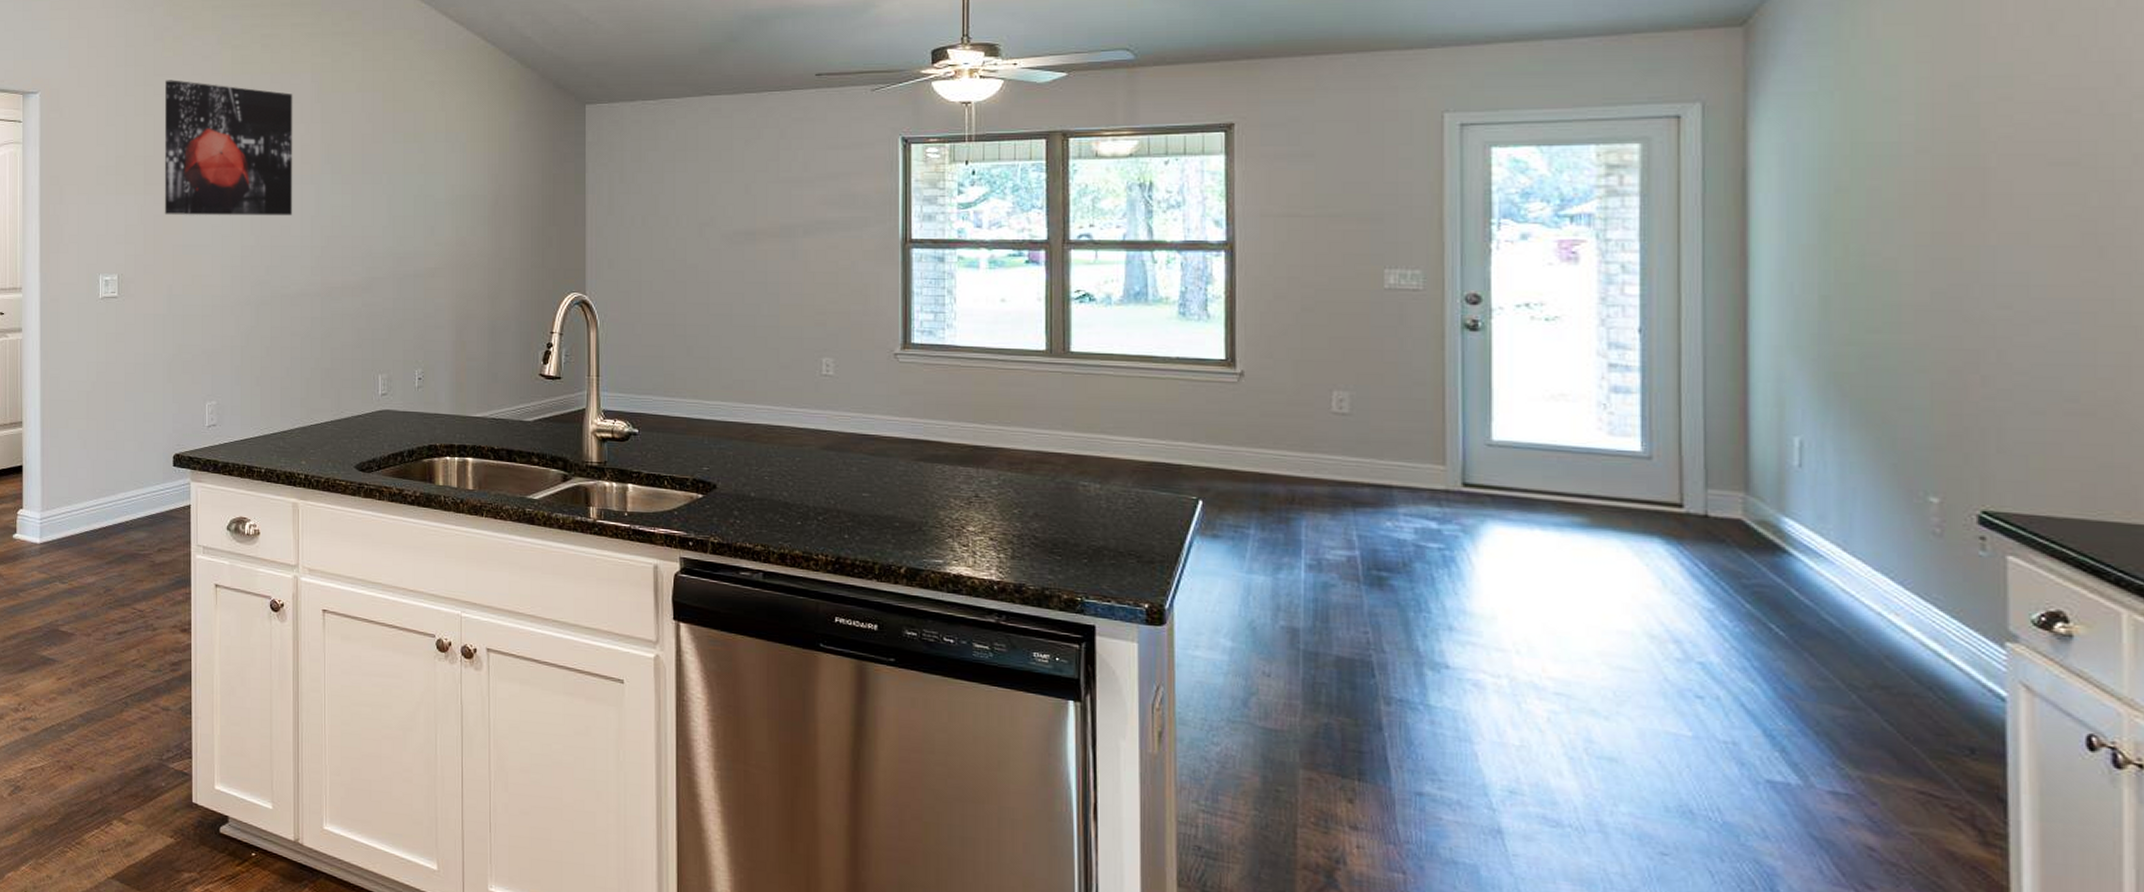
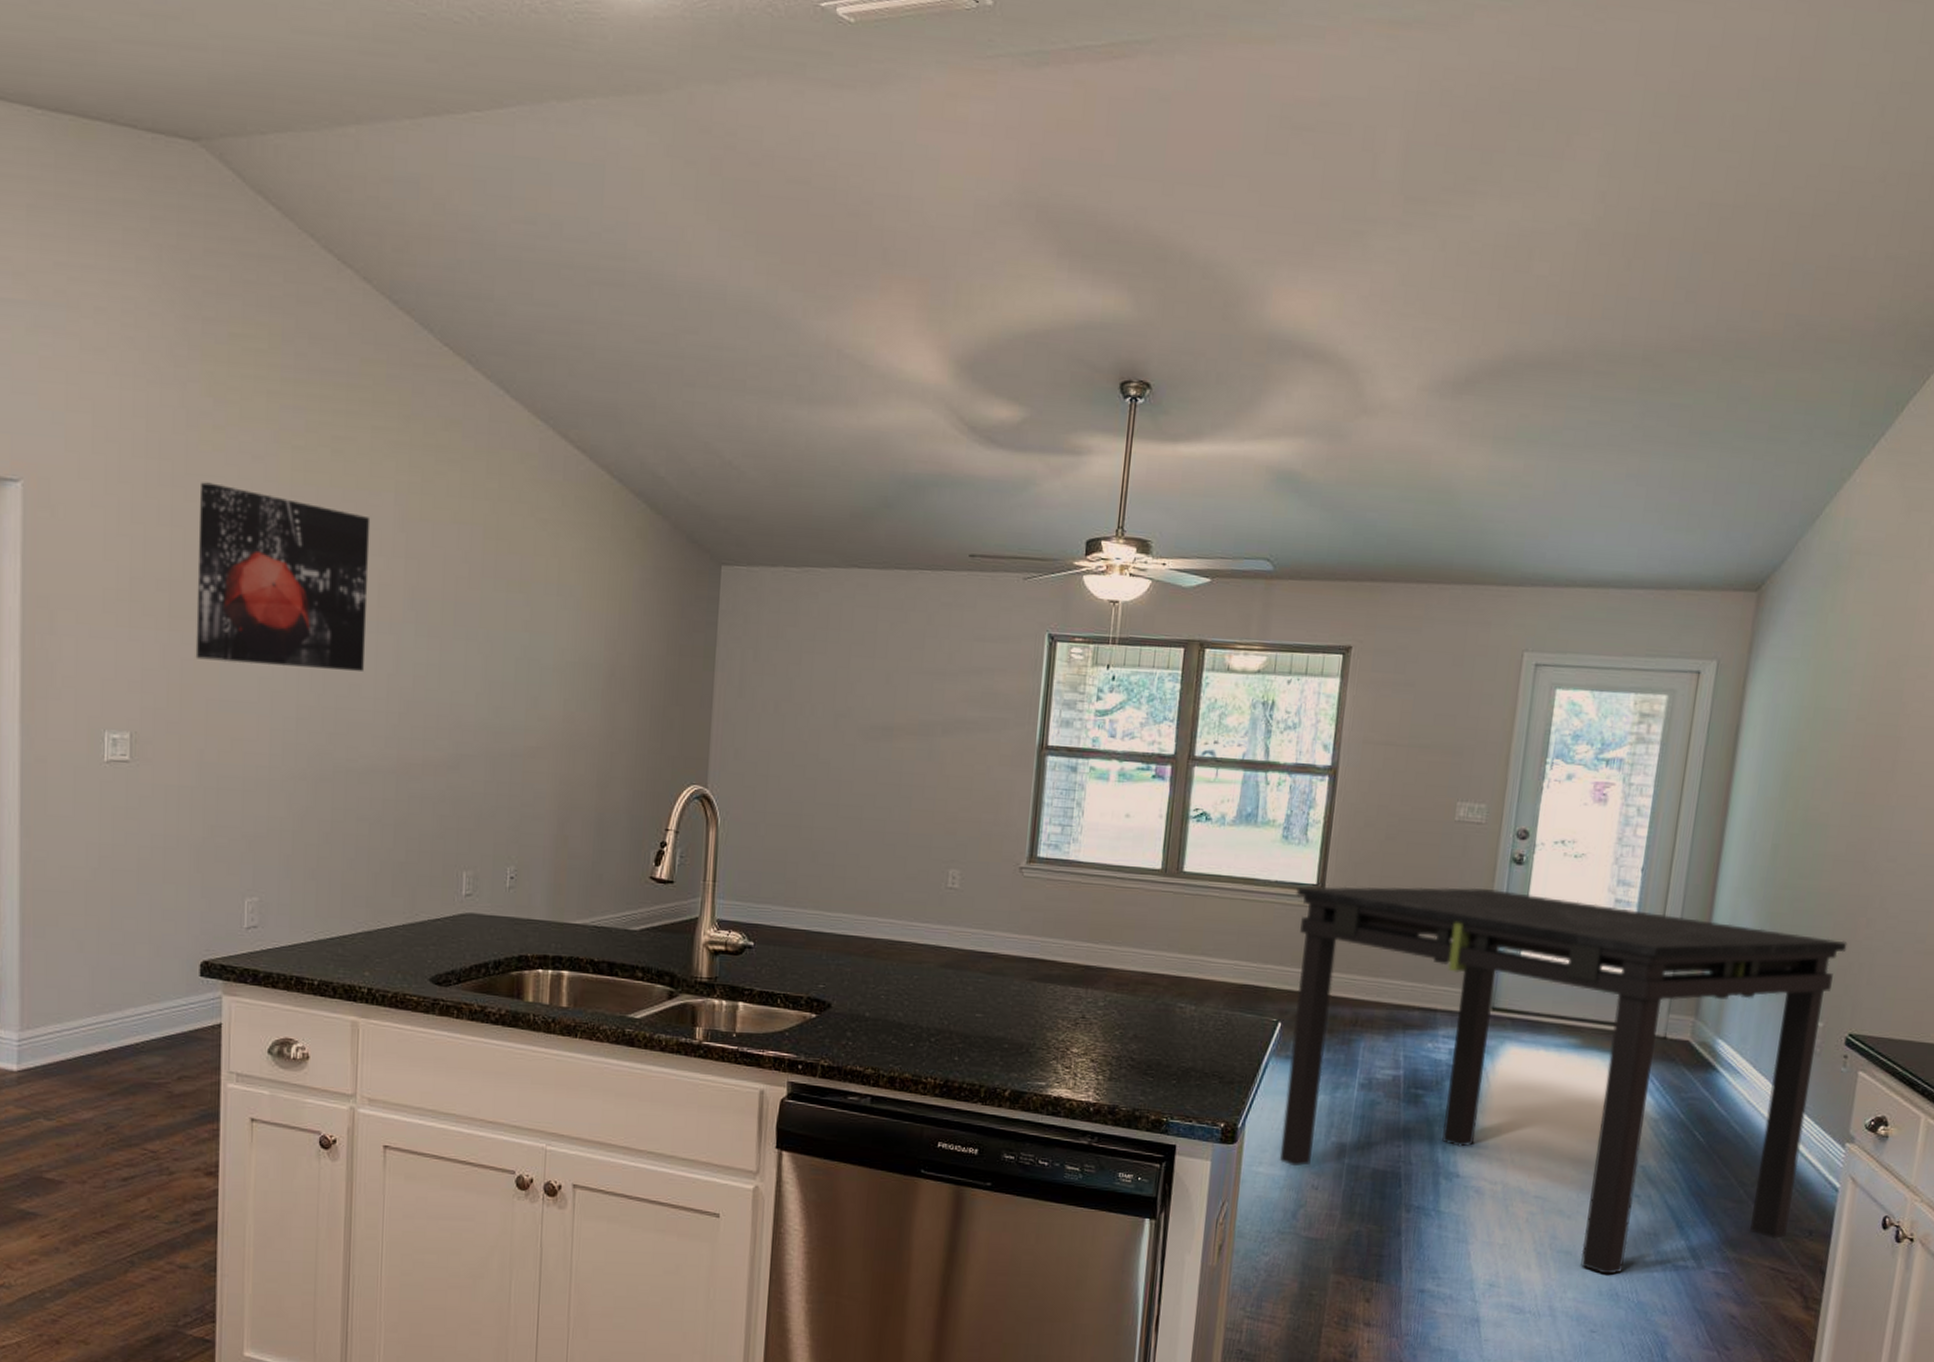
dining table: none [1202,356,1957,788] -> present [1279,886,1848,1275]

